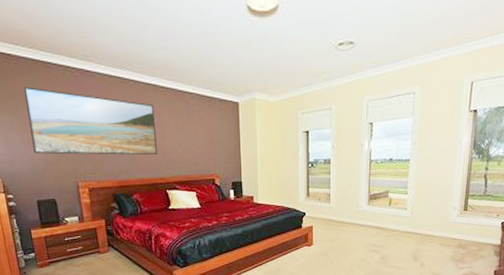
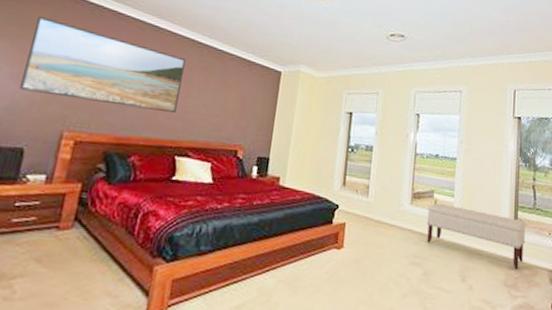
bench: none [383,200,476,247] -> present [427,203,526,269]

